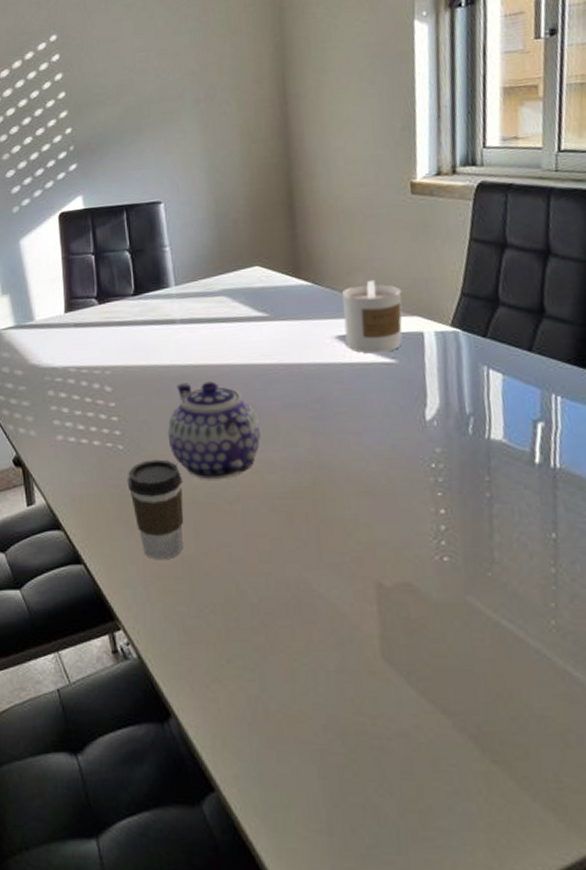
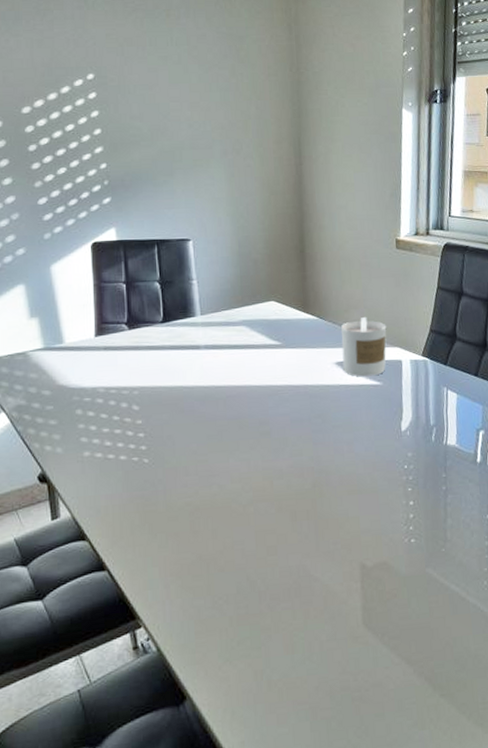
coffee cup: present [127,459,184,560] -> none [151,470,203,561]
teapot: present [167,381,262,480] -> none [190,400,272,487]

